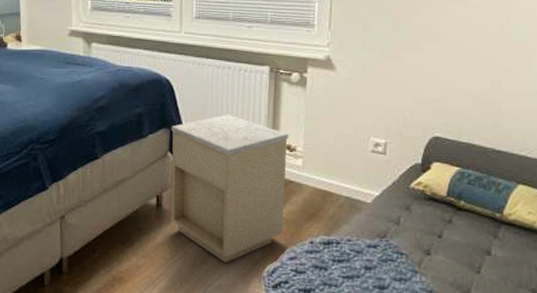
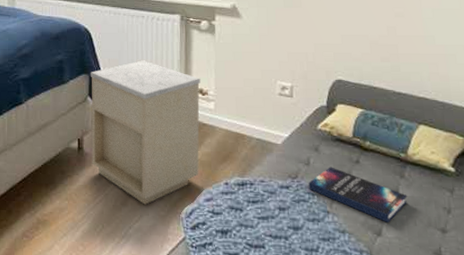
hardback book: none [397,226,500,283] -> present [308,167,408,223]

